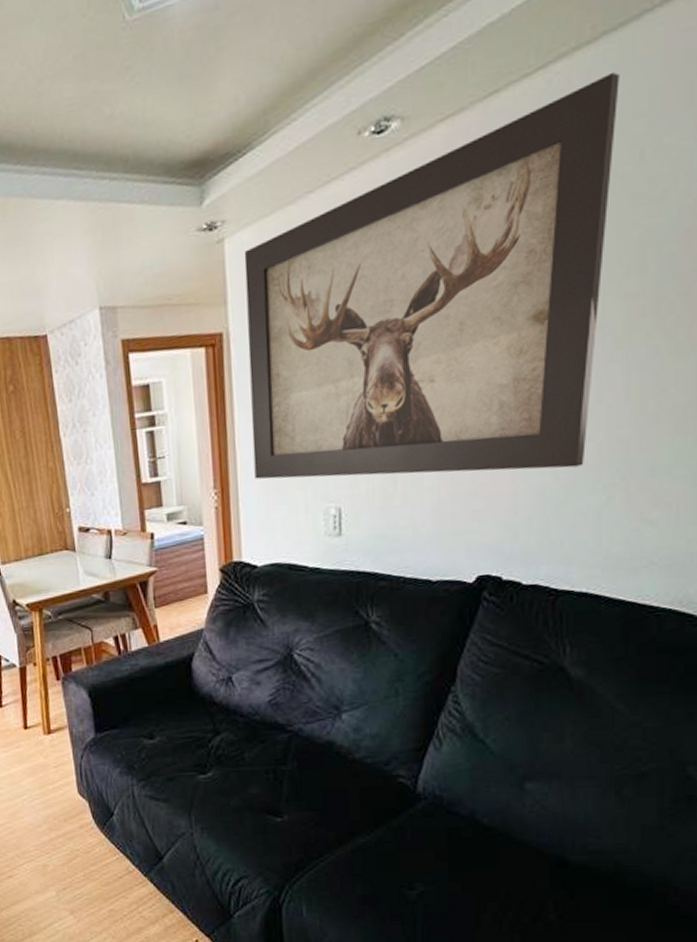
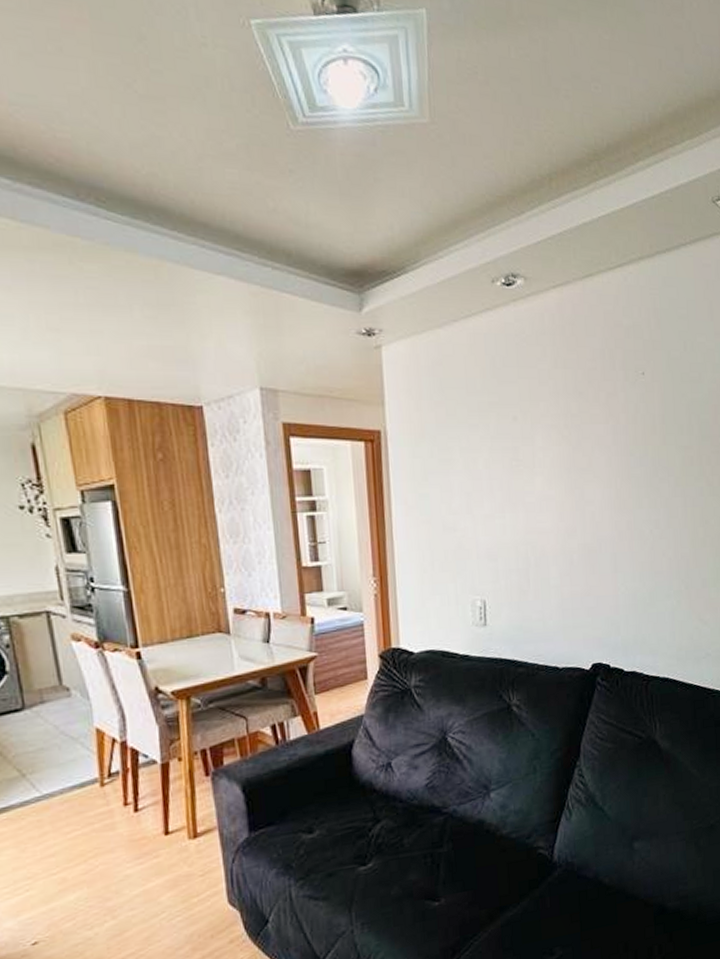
wall art: present [244,71,620,479] -> none [399,282,669,577]

